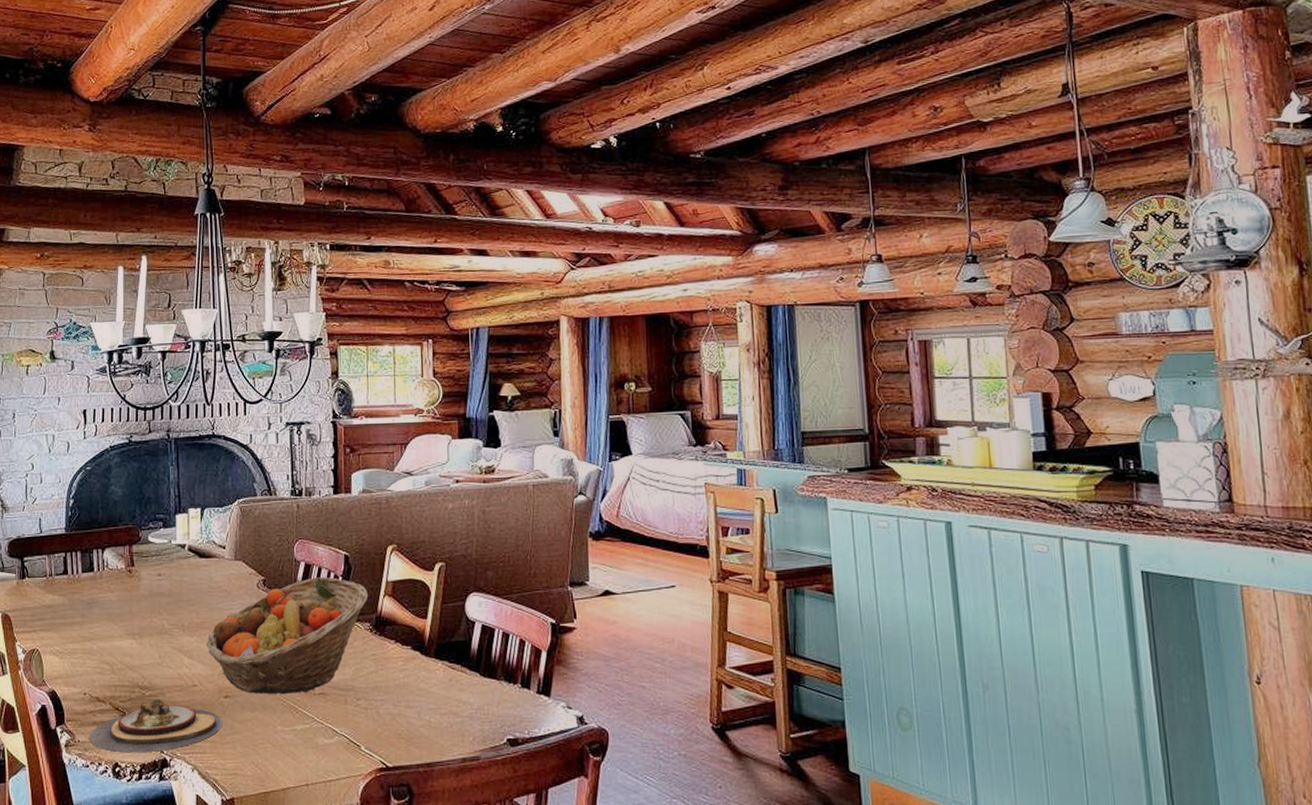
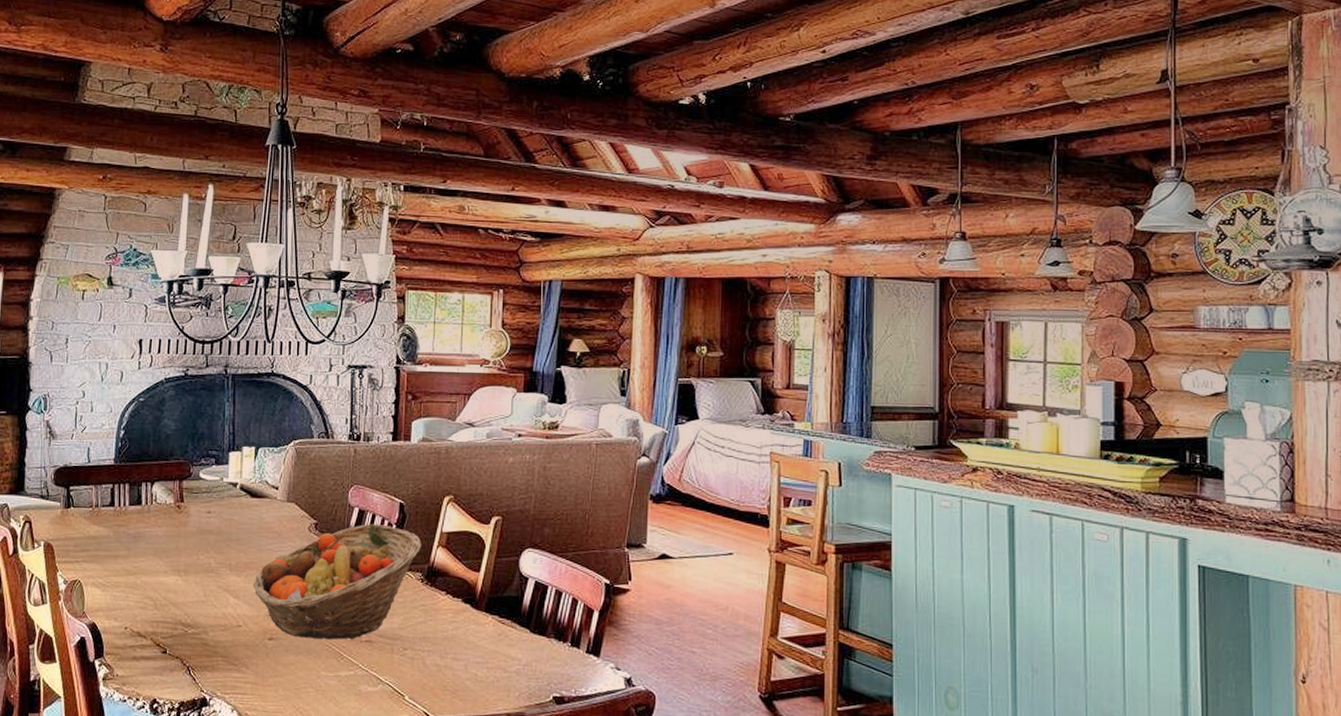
plate: present [89,699,222,753] -> none [128,637,265,691]

